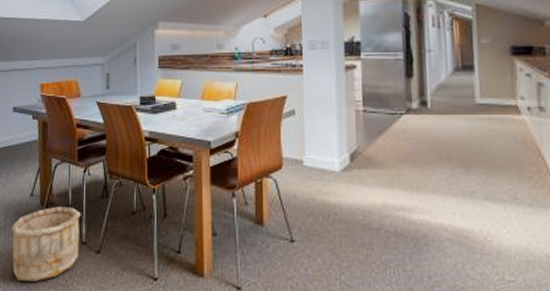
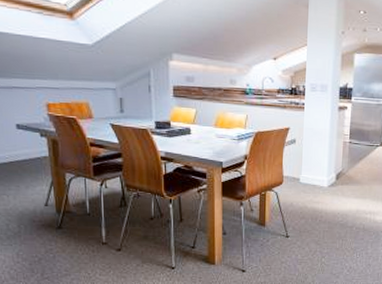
wooden bucket: present [11,206,81,282] -> none [27,214,100,275]

